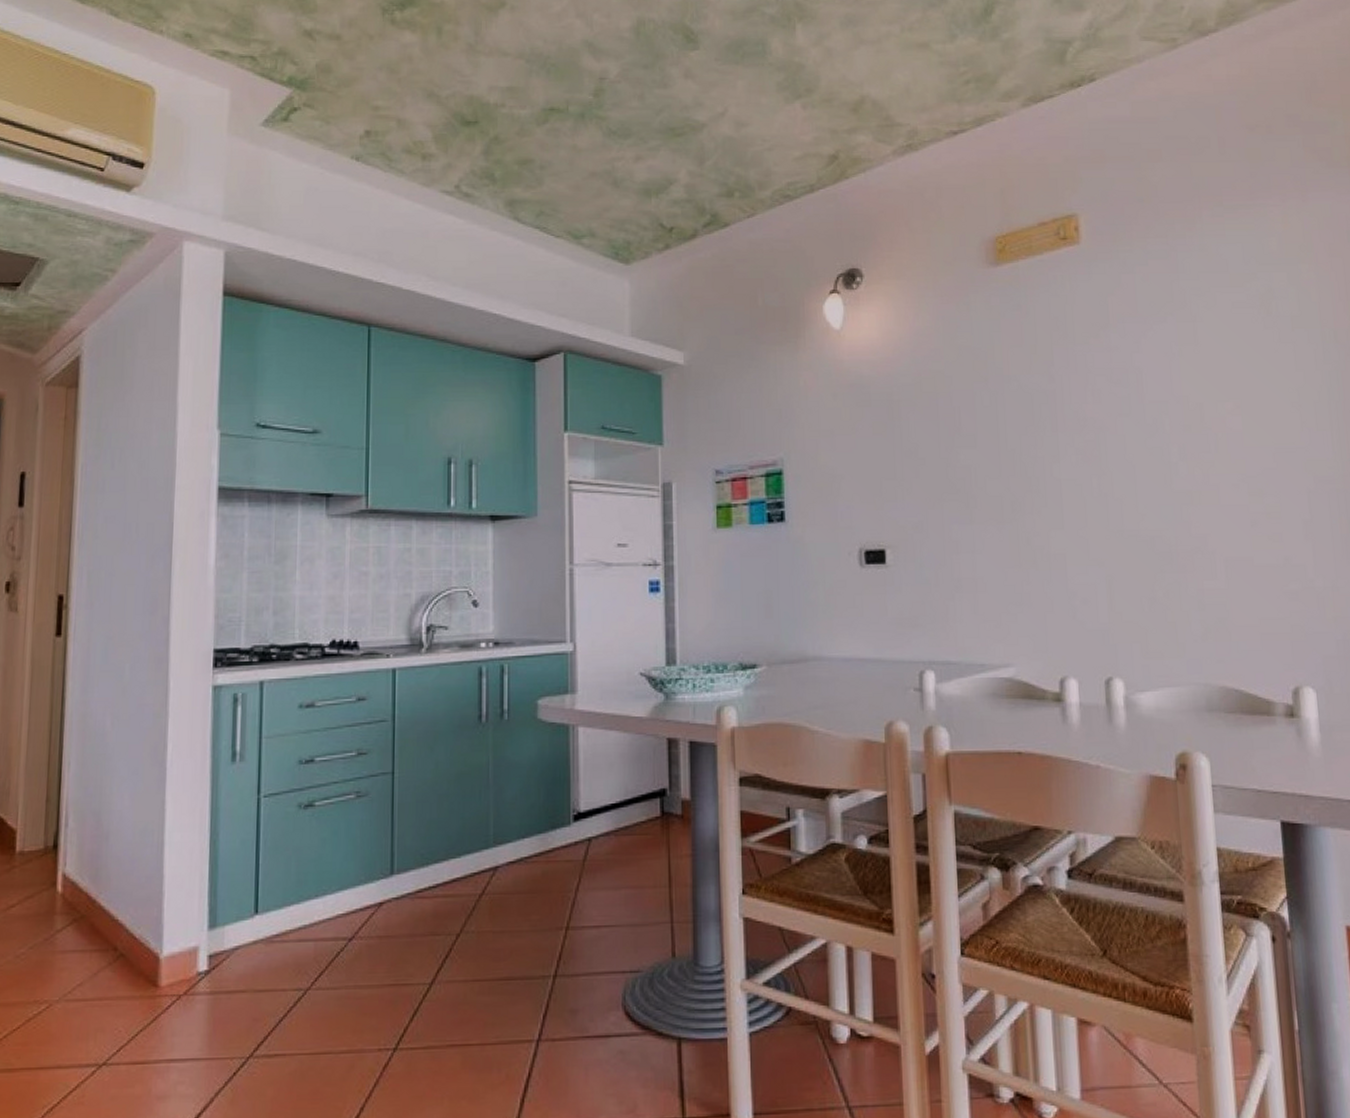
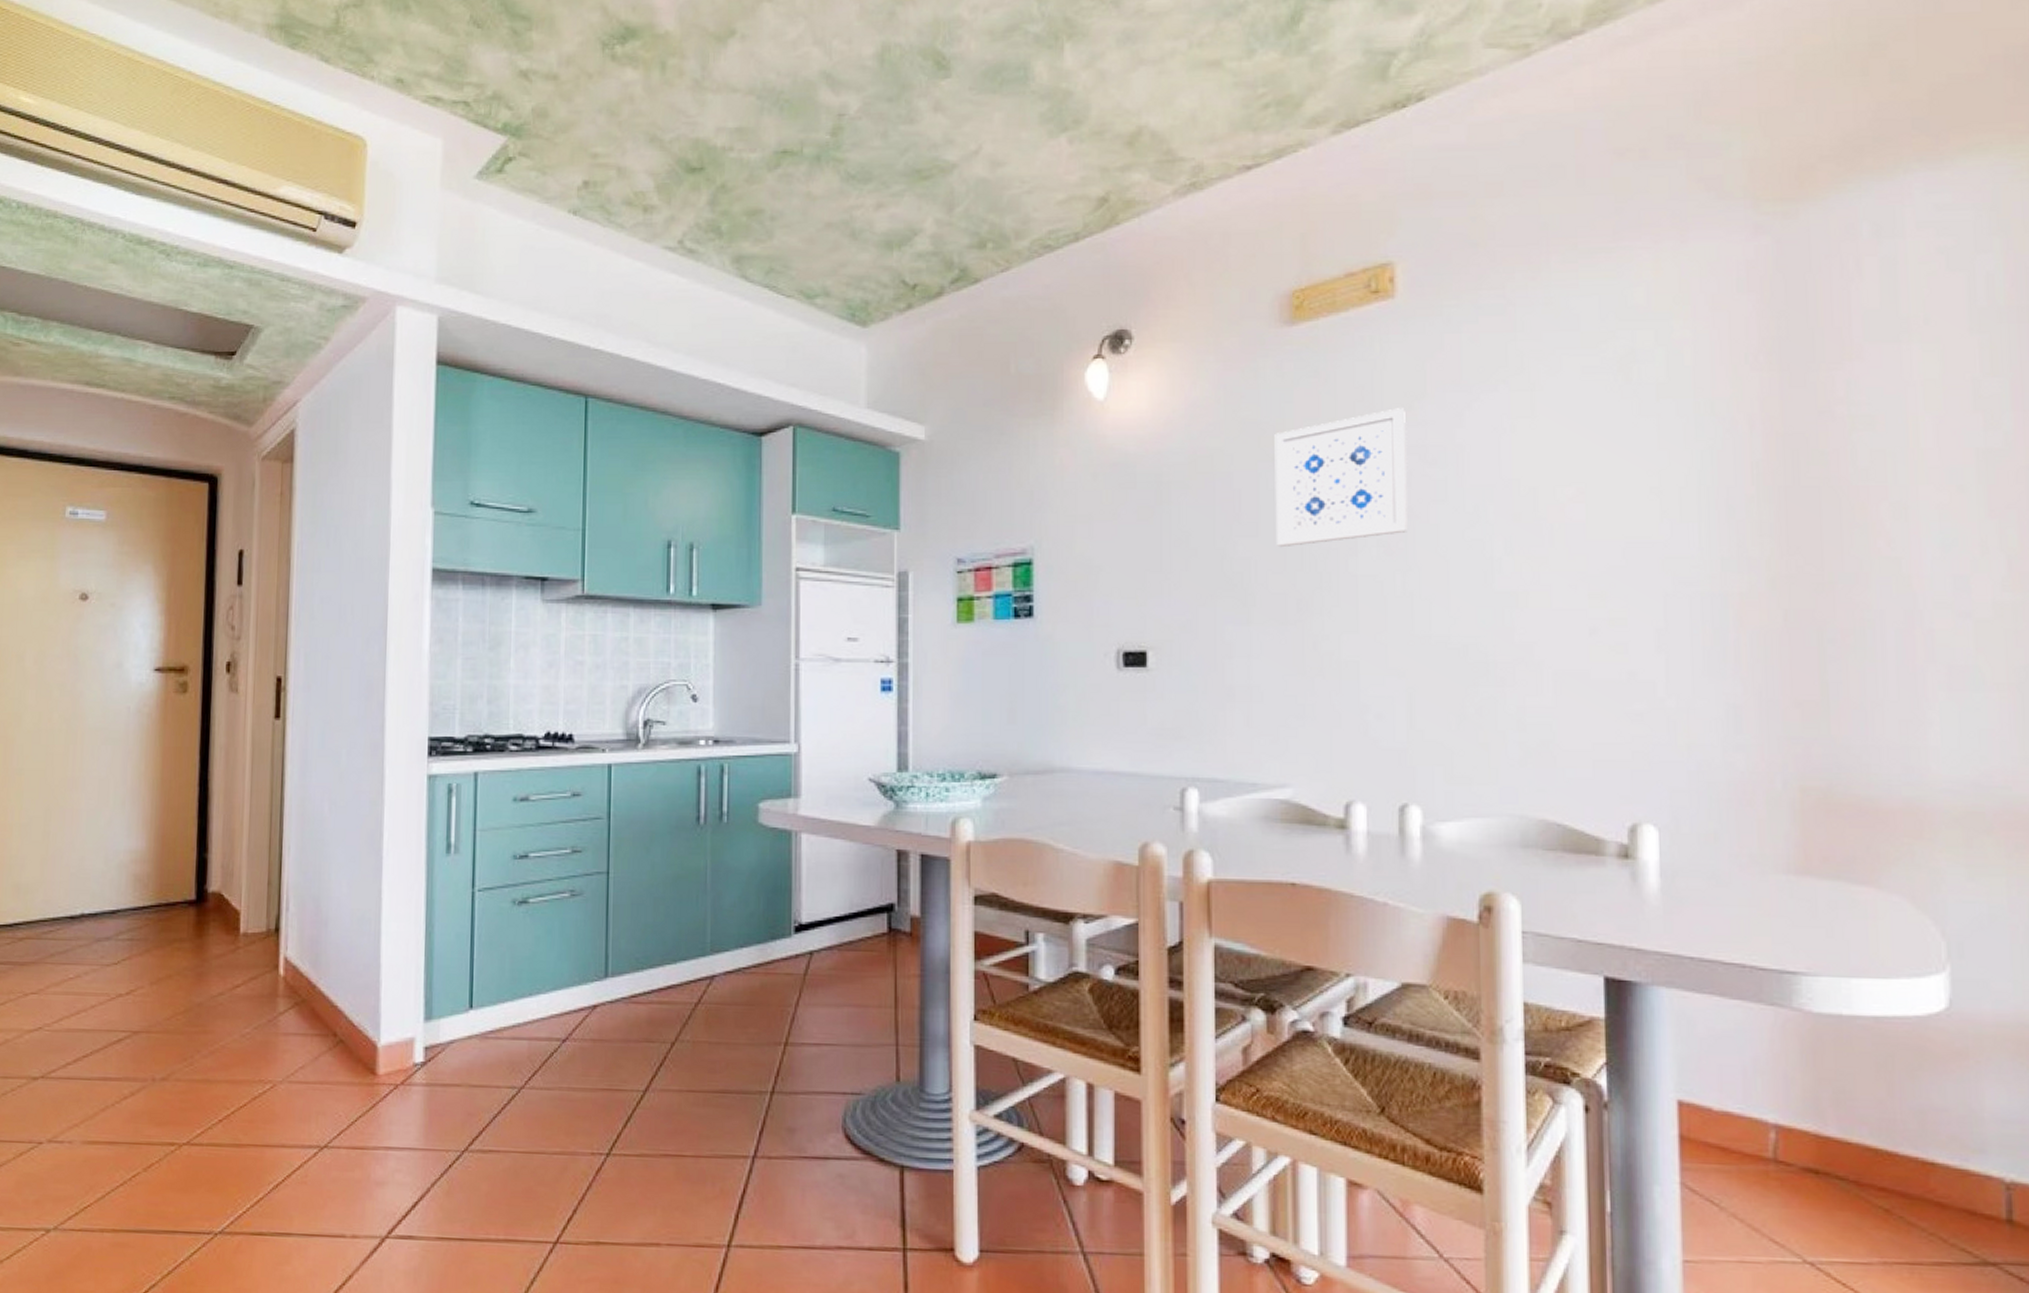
wall art: none [986,336,1100,455] -> present [1274,408,1408,546]

